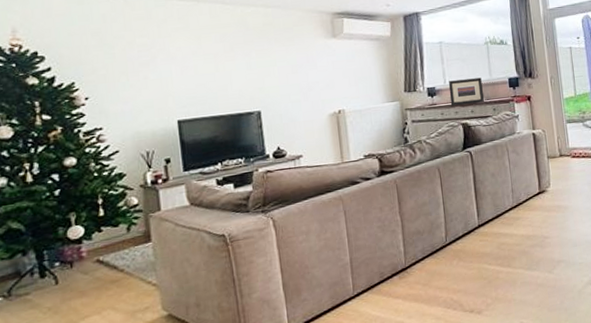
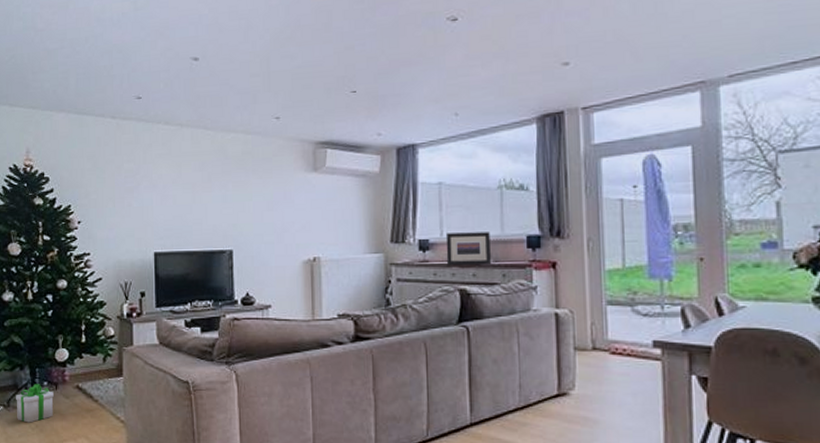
gift box: none [19,266,69,309] -> present [16,384,54,423]

